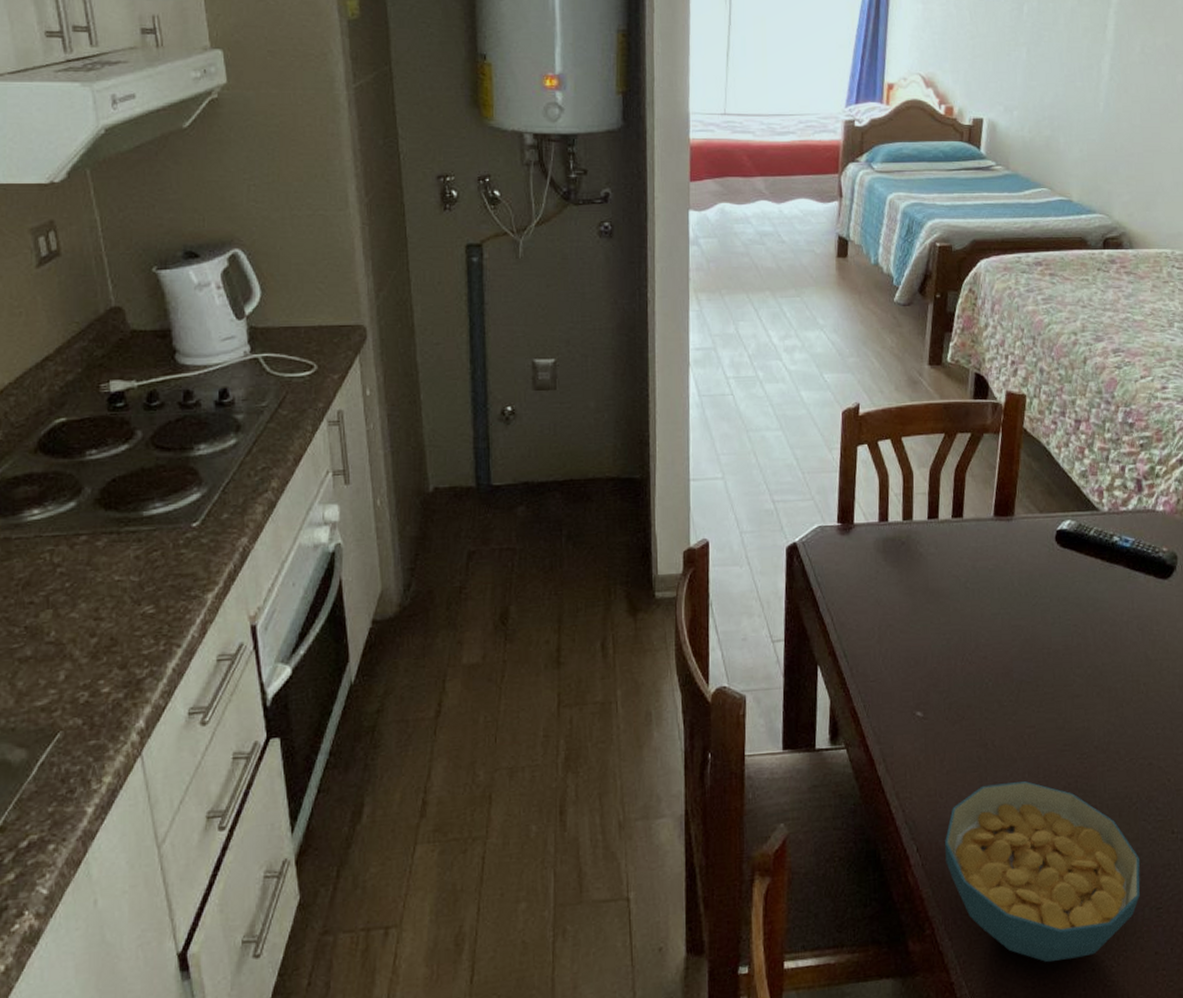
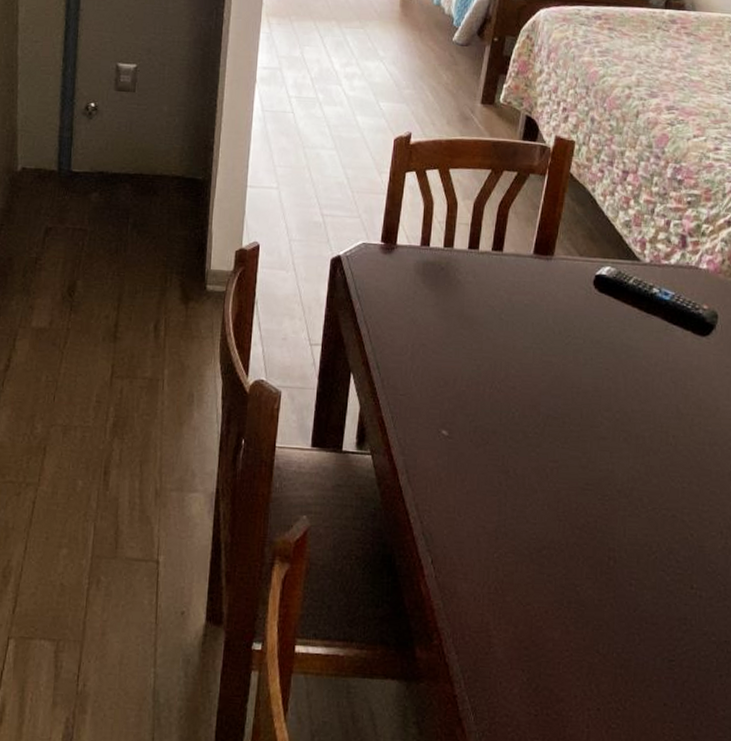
cereal bowl: present [945,781,1140,963] -> none [459,510,655,695]

